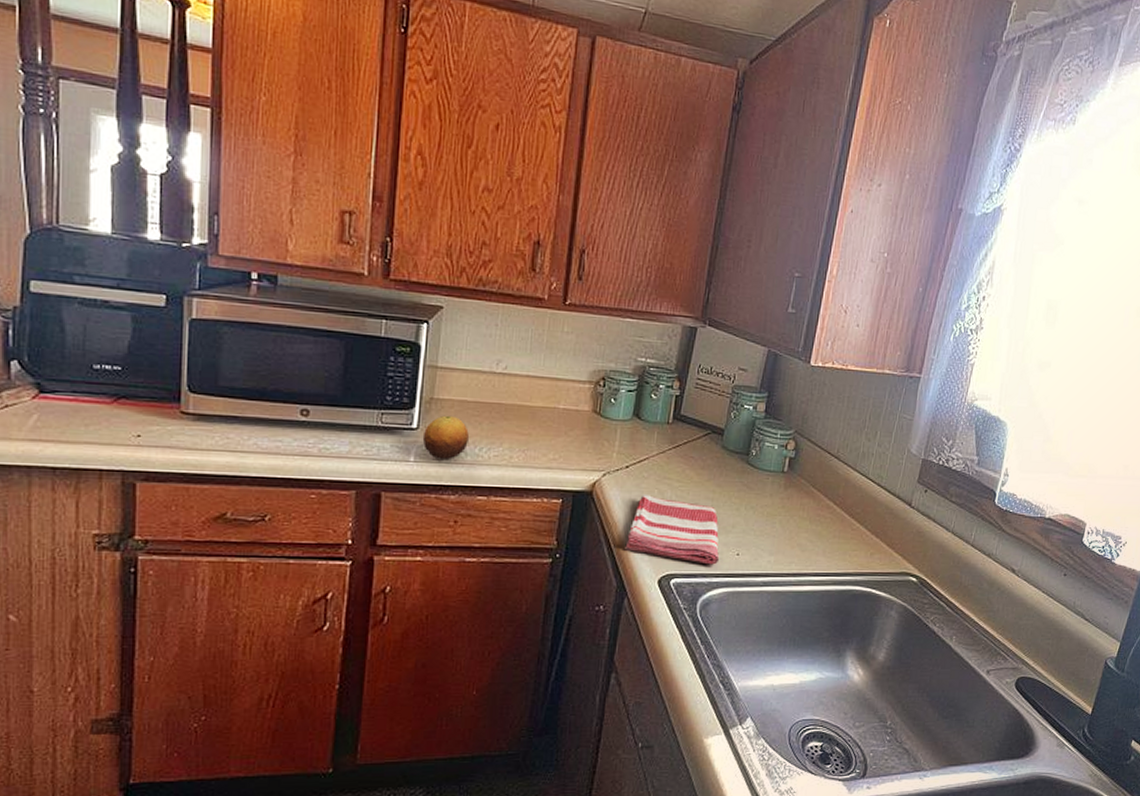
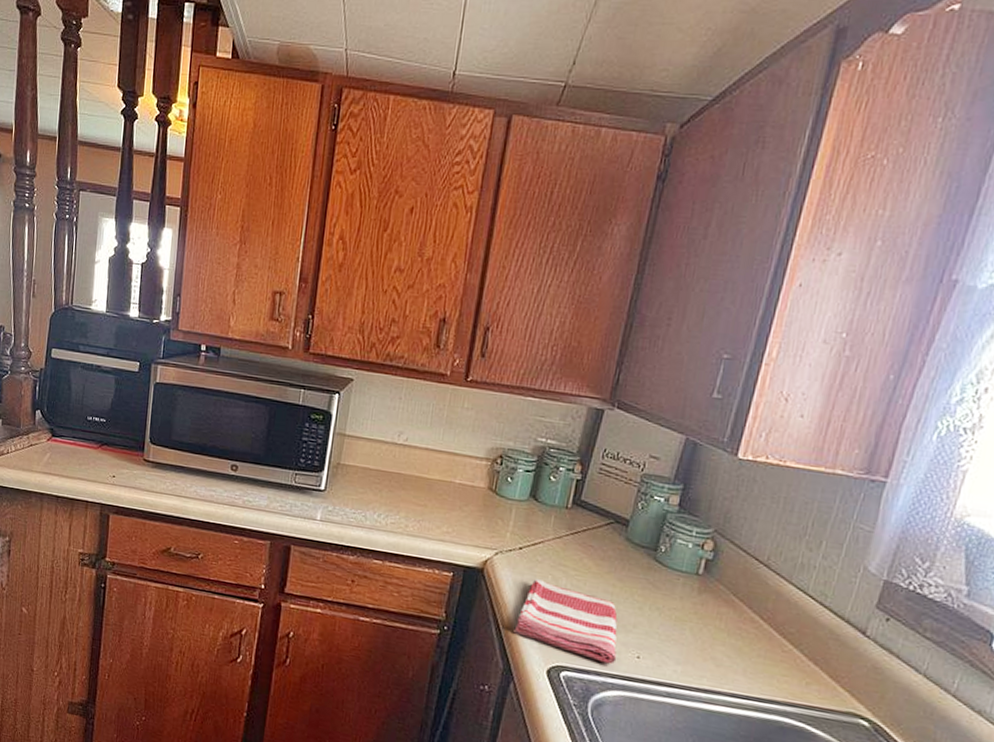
fruit: present [422,415,469,459] -> none [328,480,370,522]

